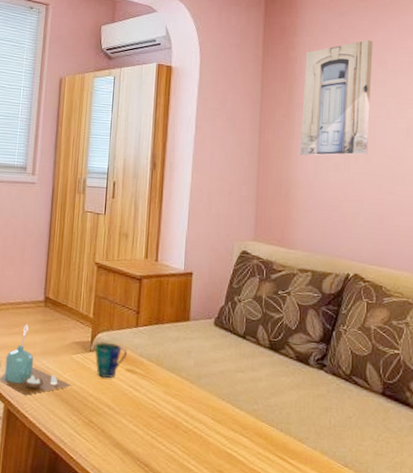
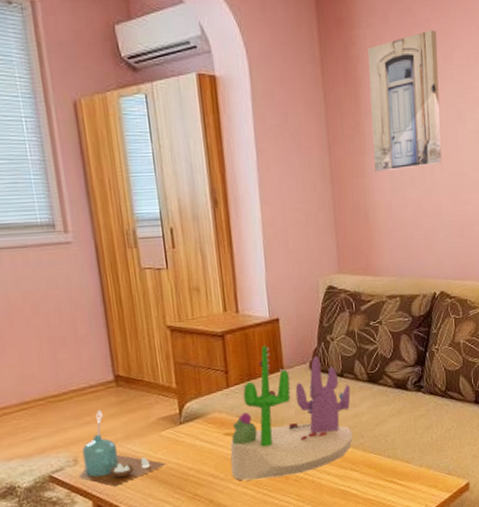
cup: present [95,341,127,378] -> none [185,410,222,448]
succulent planter: none [125,294,251,426] -> present [230,344,353,481]

